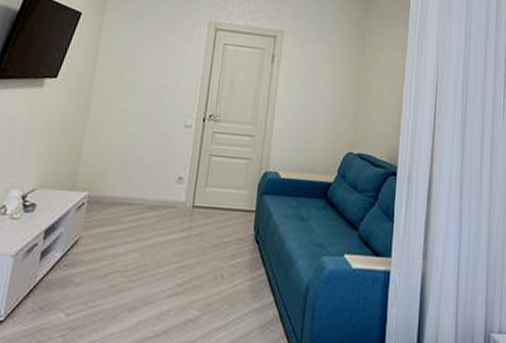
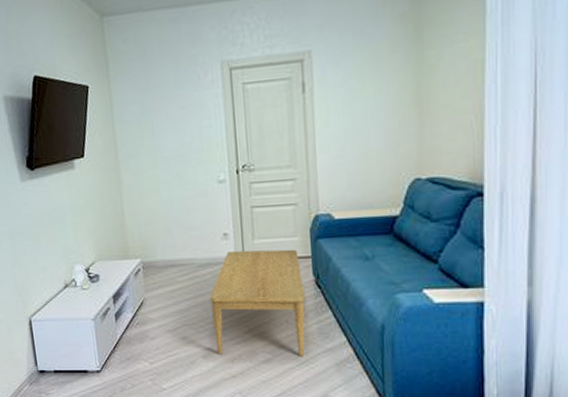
coffee table: none [145,195,244,316] -> present [209,249,306,356]

